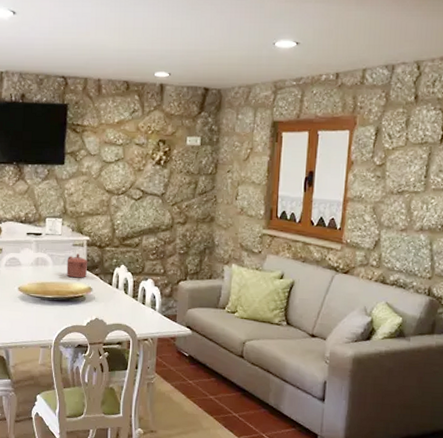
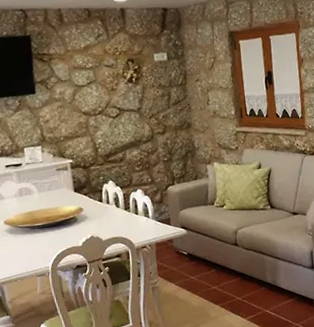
teapot: present [66,254,88,278] -> none [52,177,75,202]

